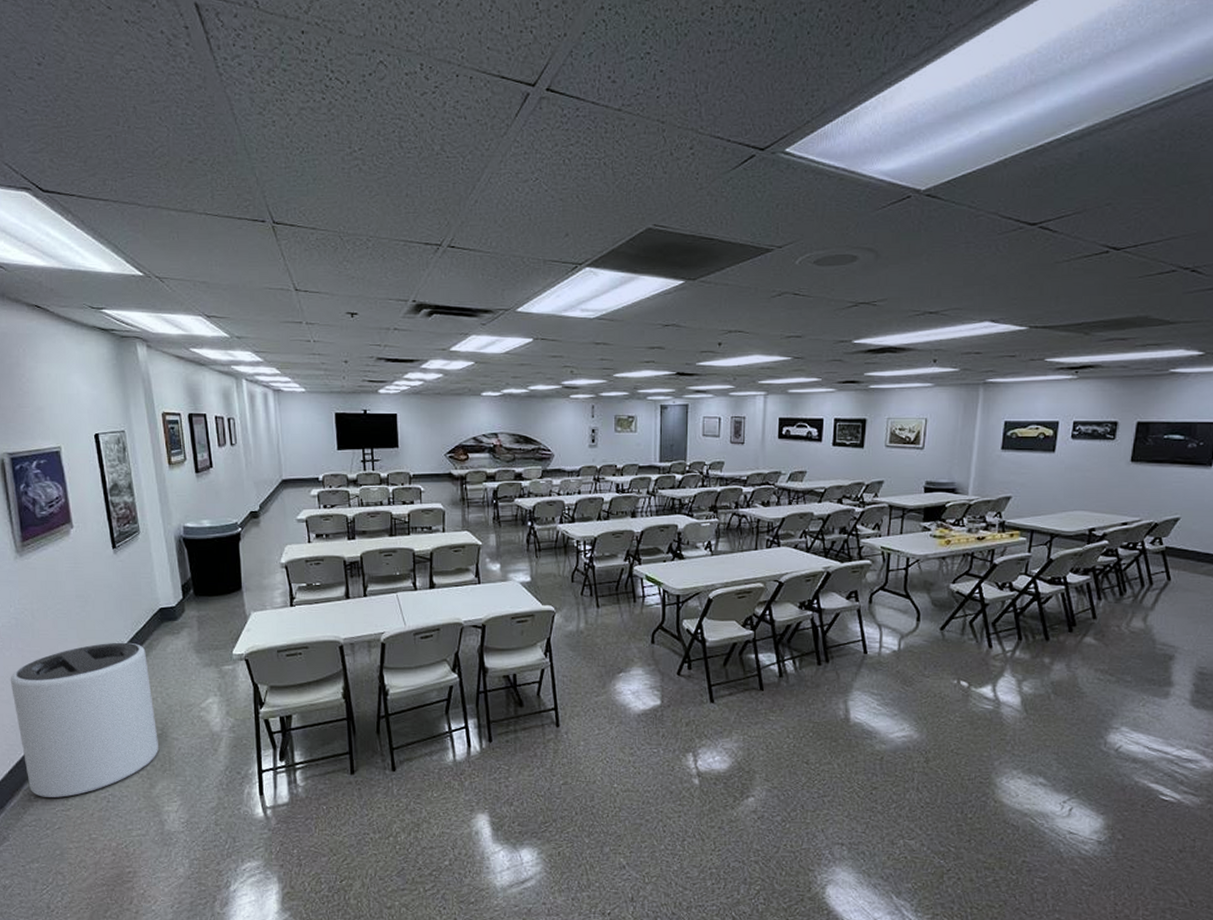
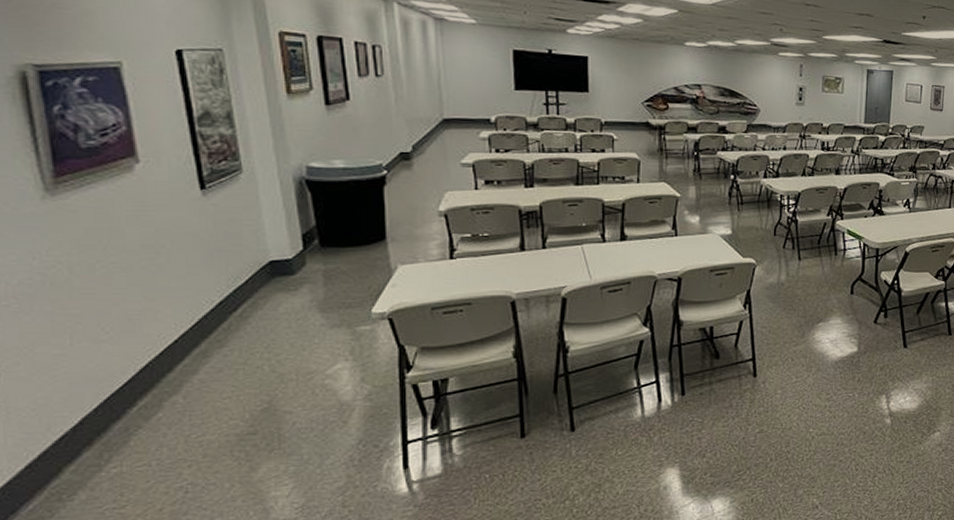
trash can: present [10,642,159,798] -> none [30,301,263,495]

